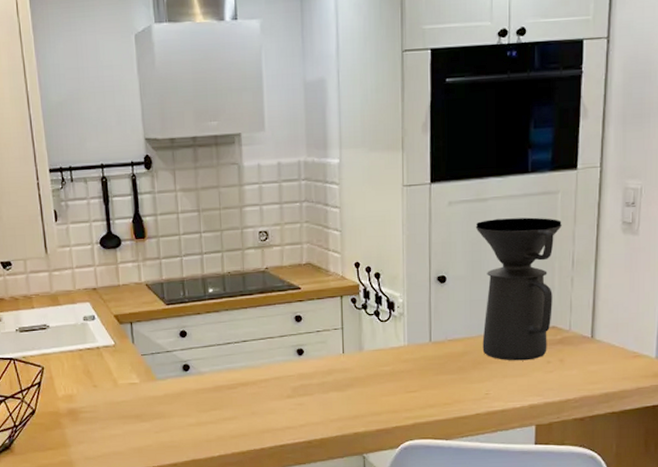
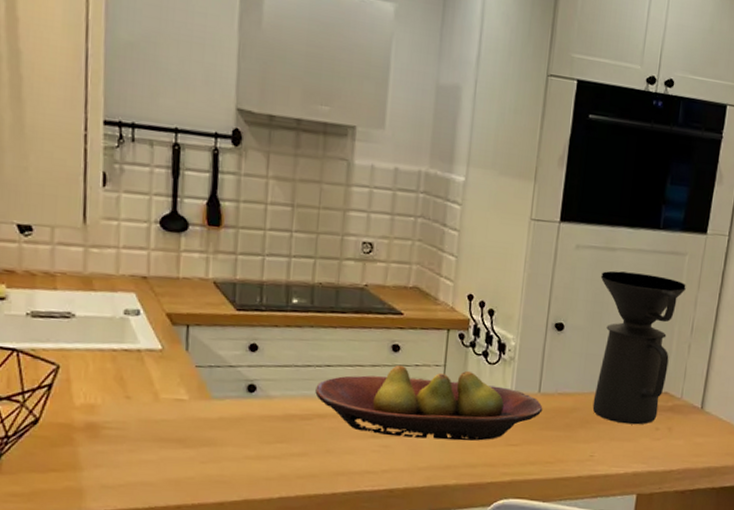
fruit bowl: none [236,330,435,395] -> present [315,364,543,441]

